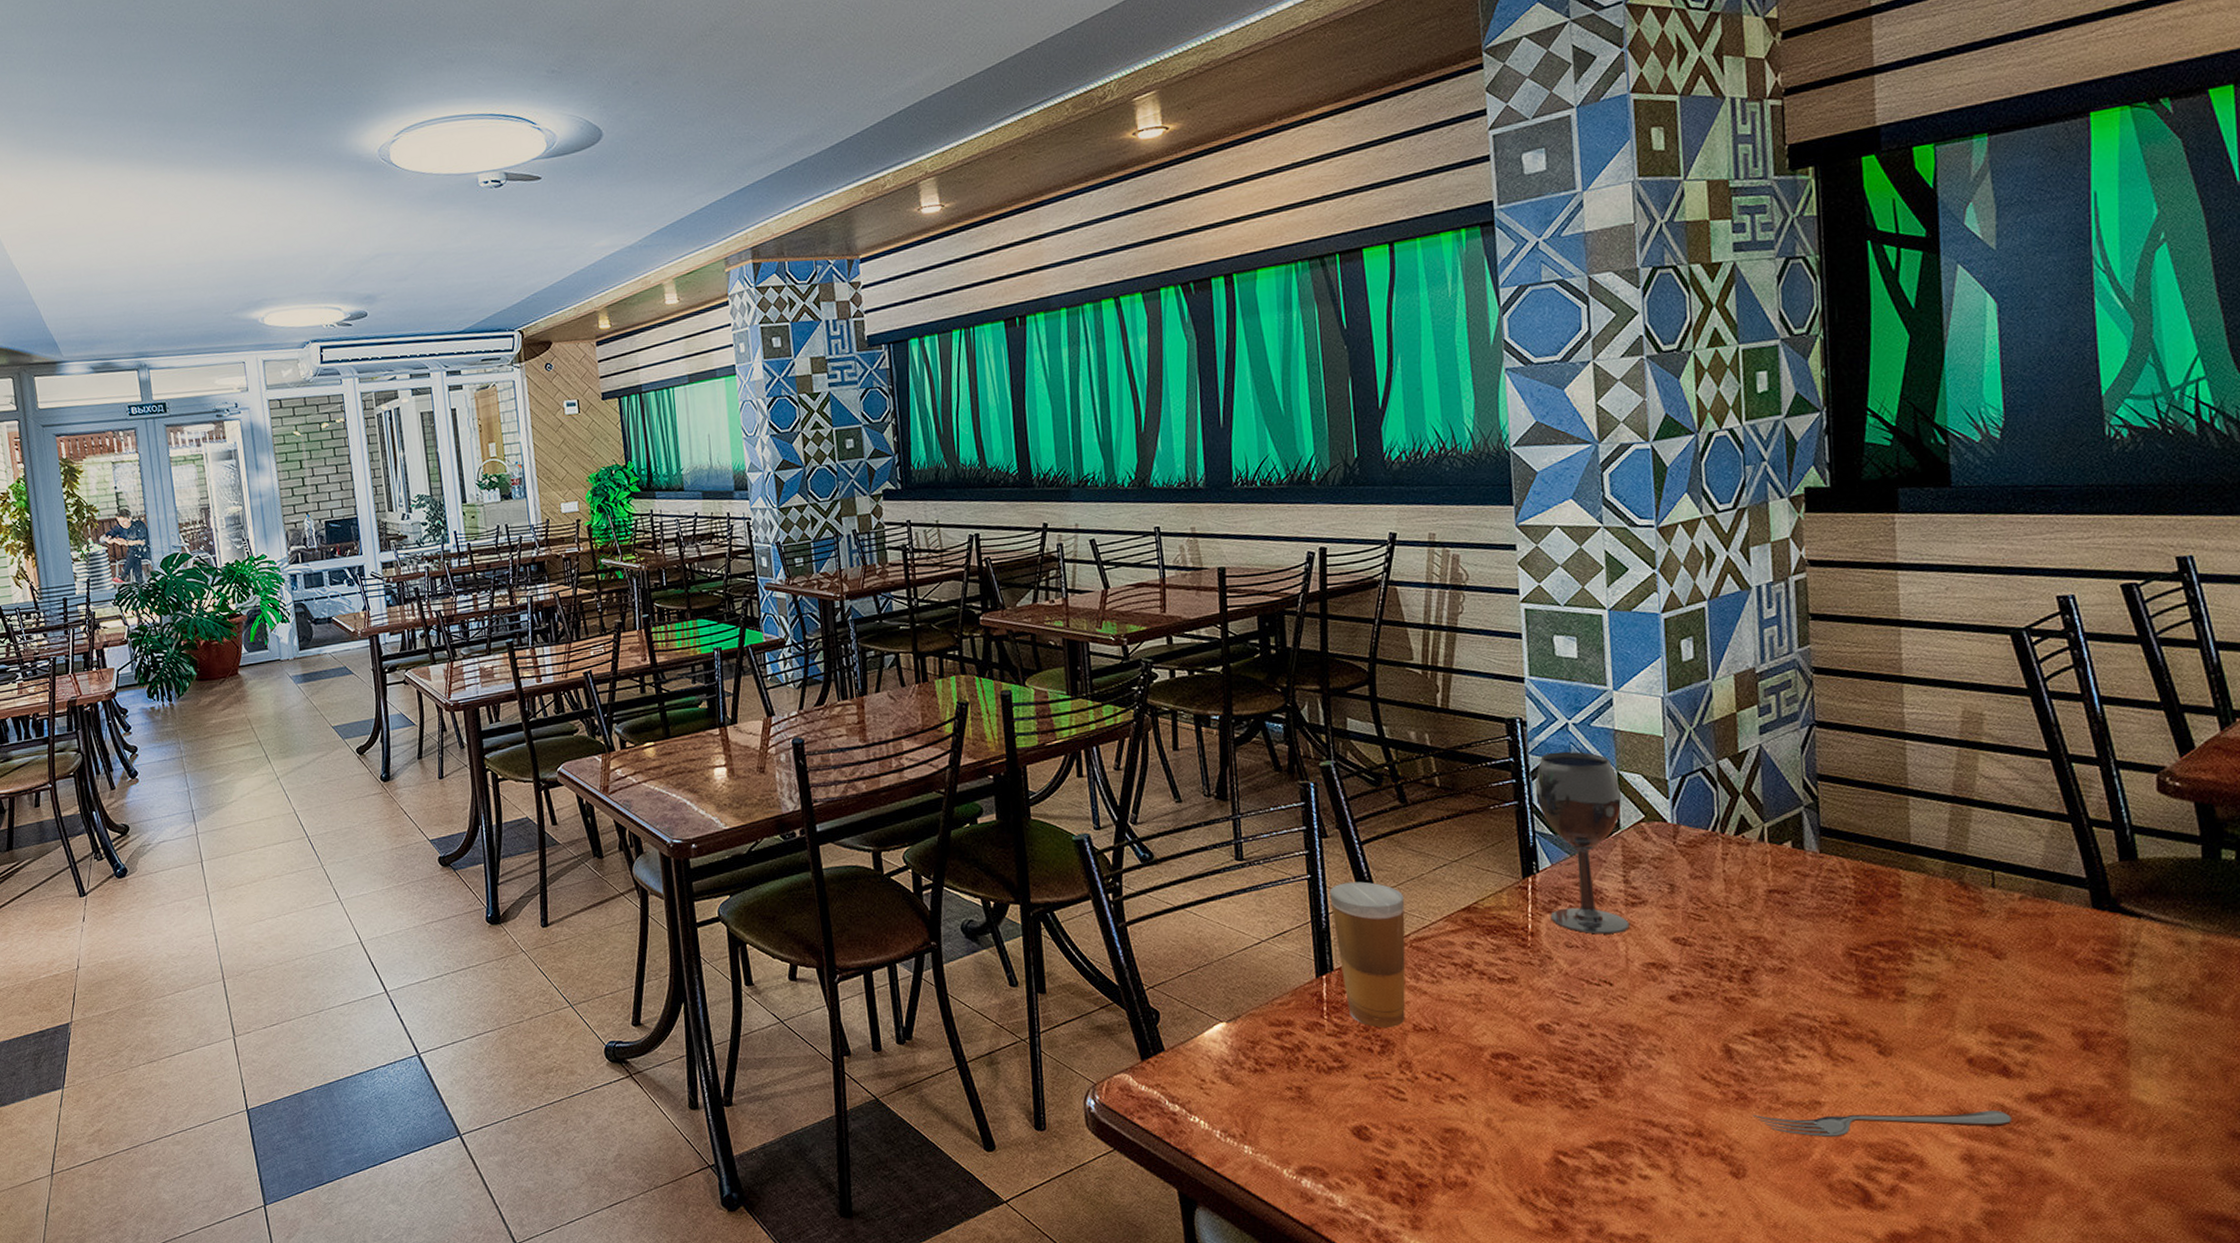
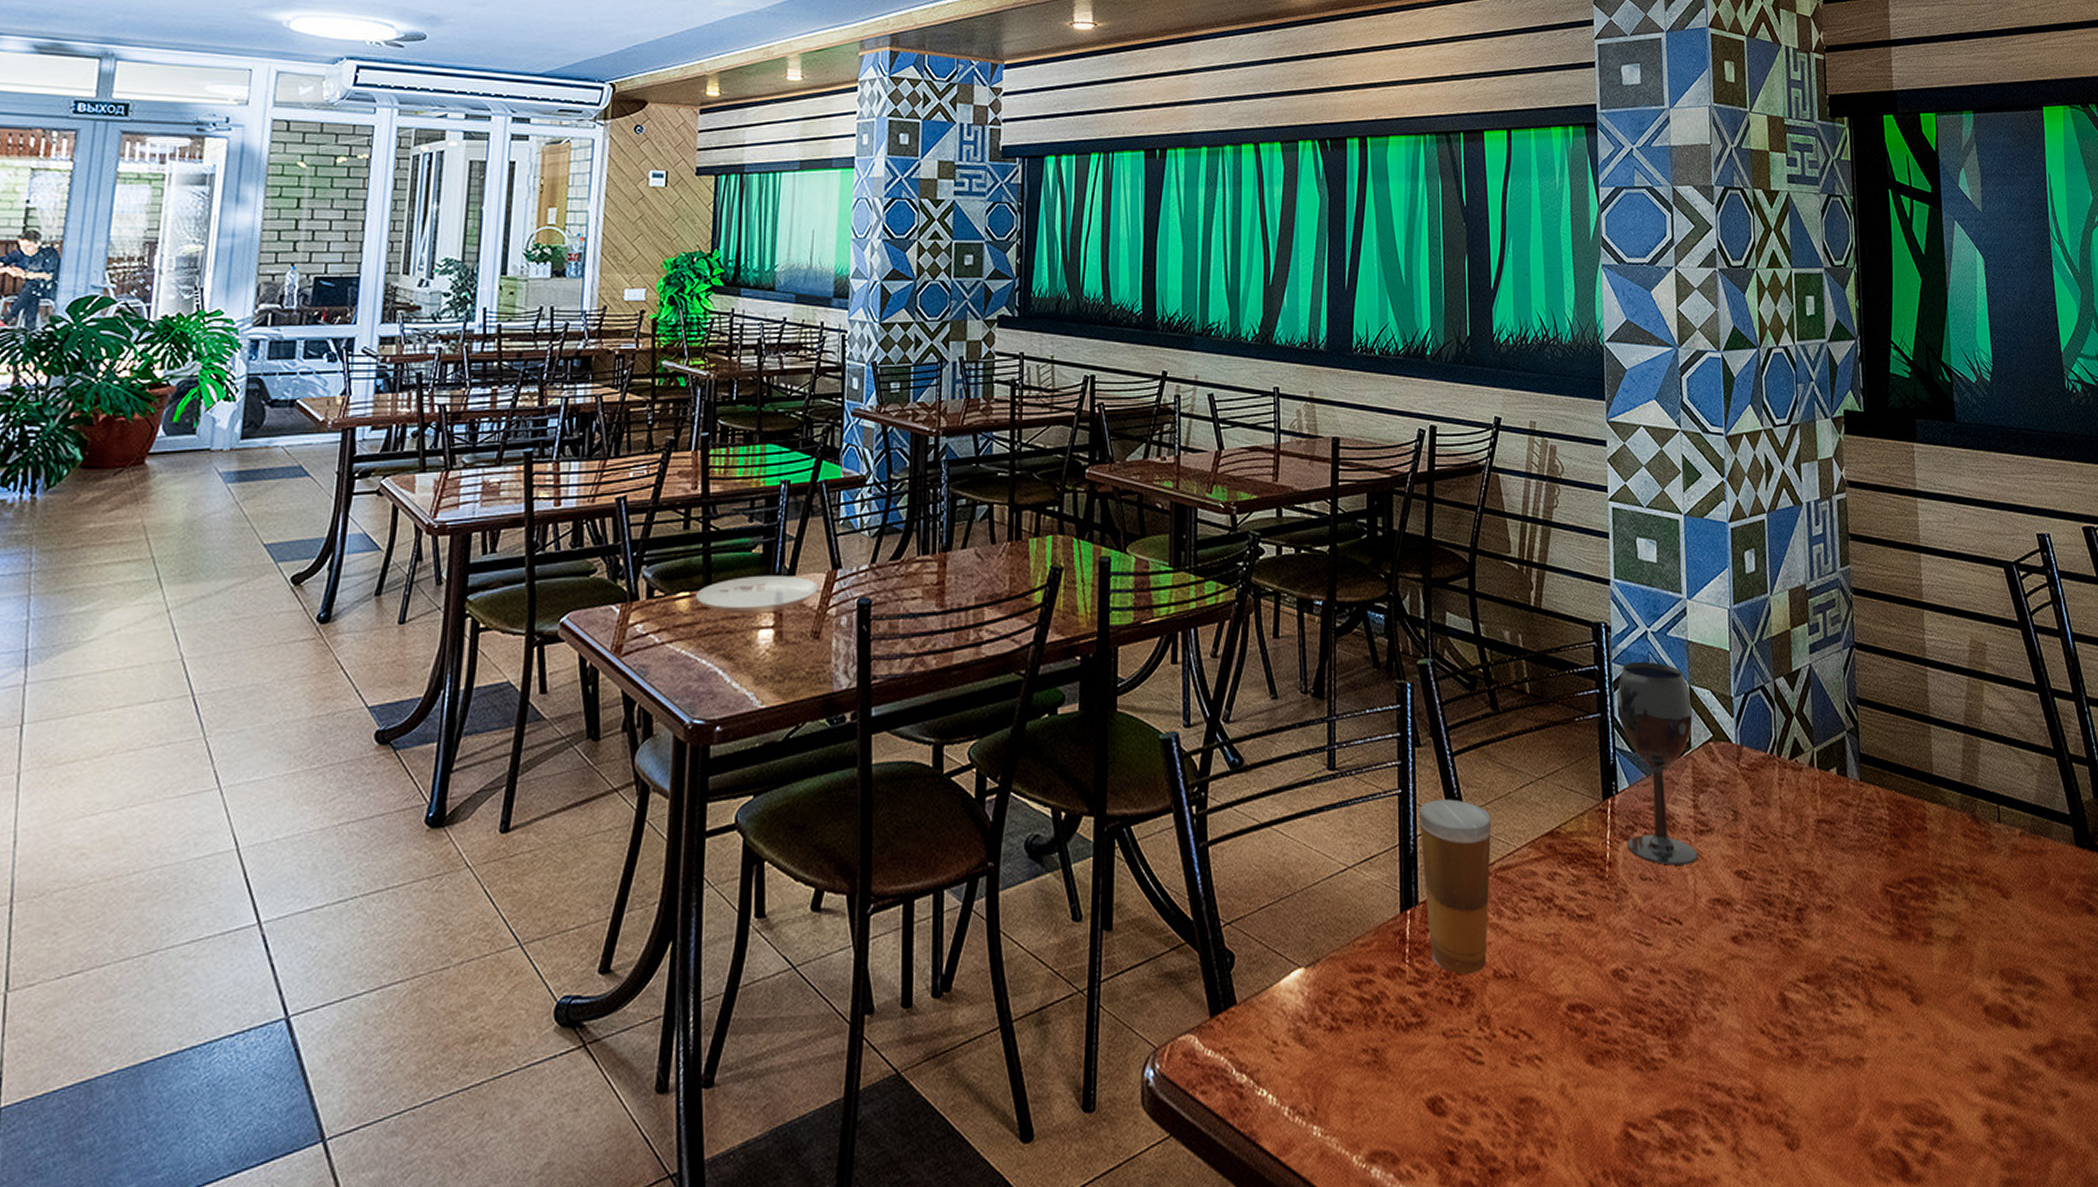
plate: none [658,724,758,757] -> present [695,576,818,614]
fork: present [1752,1110,2013,1138] -> none [1805,1064,2023,1099]

